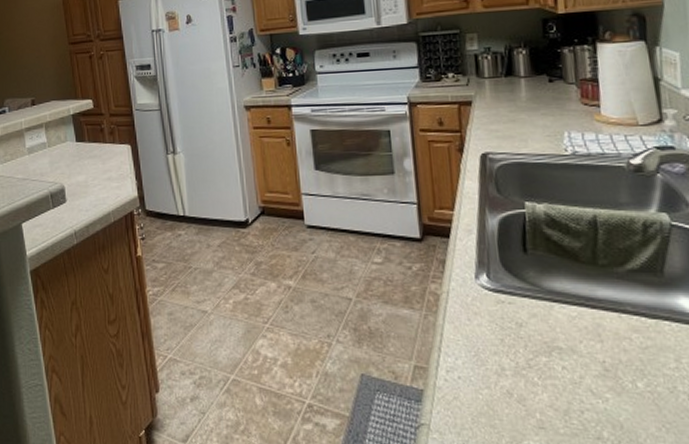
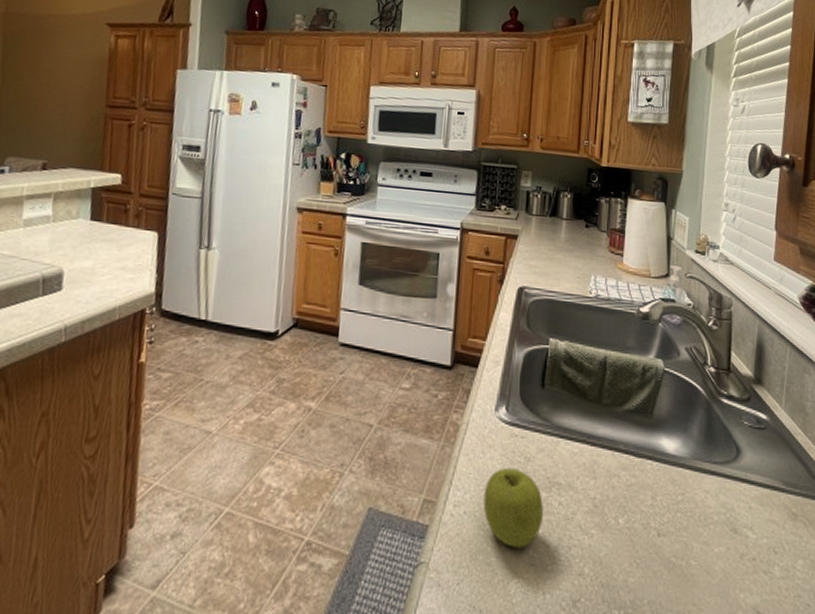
fruit: none [476,333,547,412] -> present [483,467,543,548]

